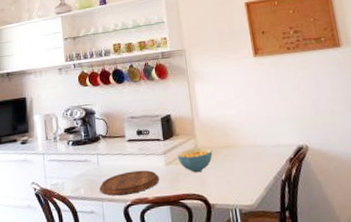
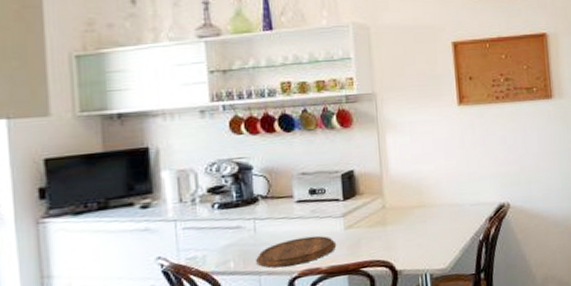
cereal bowl: present [177,147,213,173] -> none [359,207,403,237]

